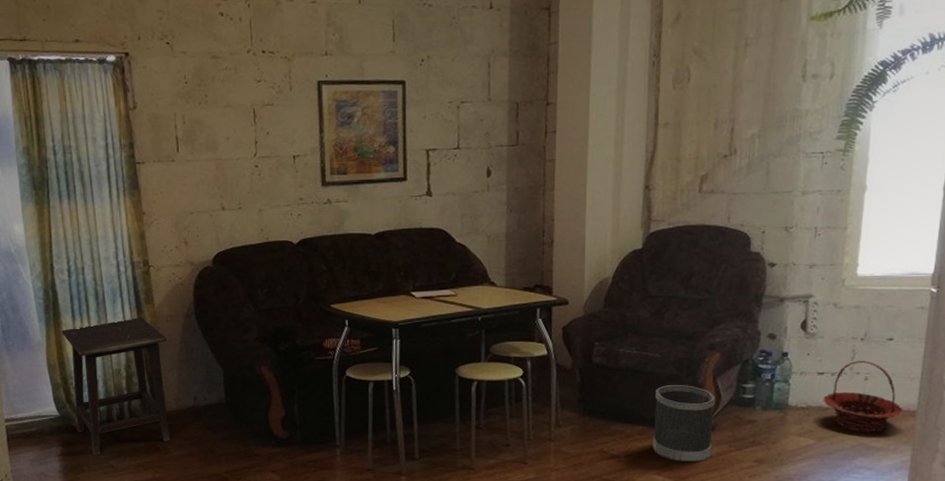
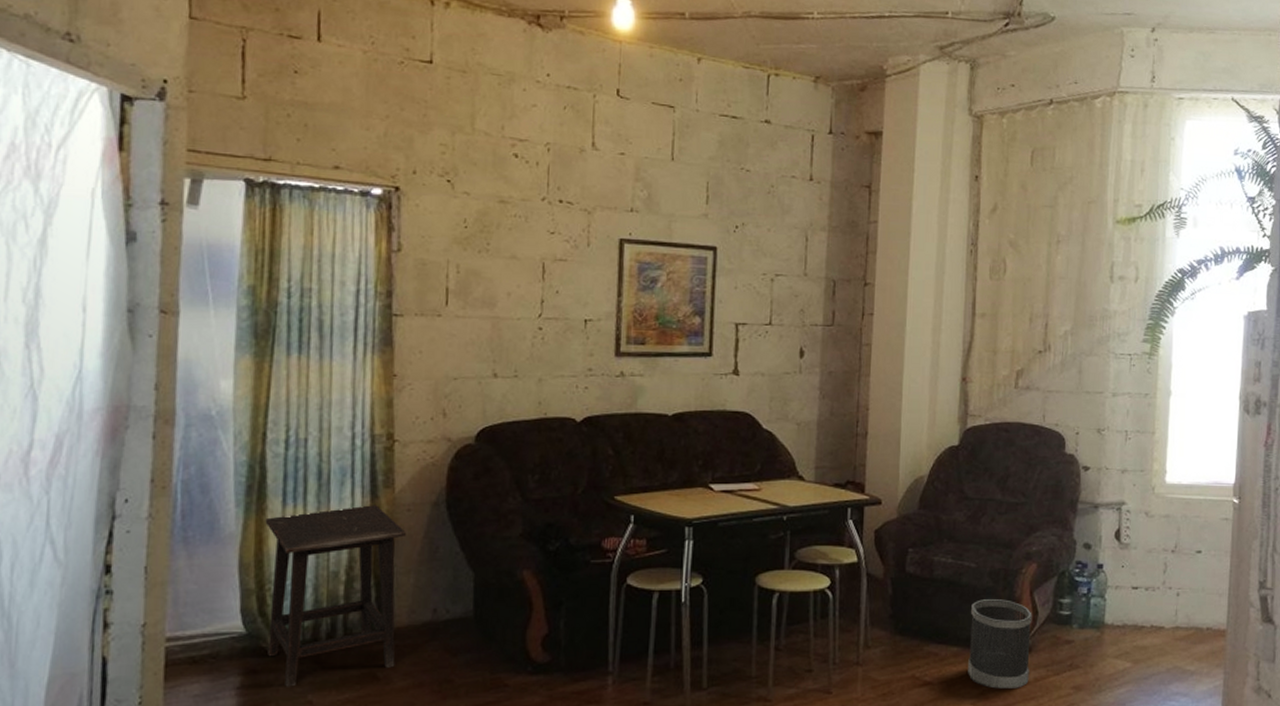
basket: present [823,360,903,432] -> none [1138,574,1214,654]

